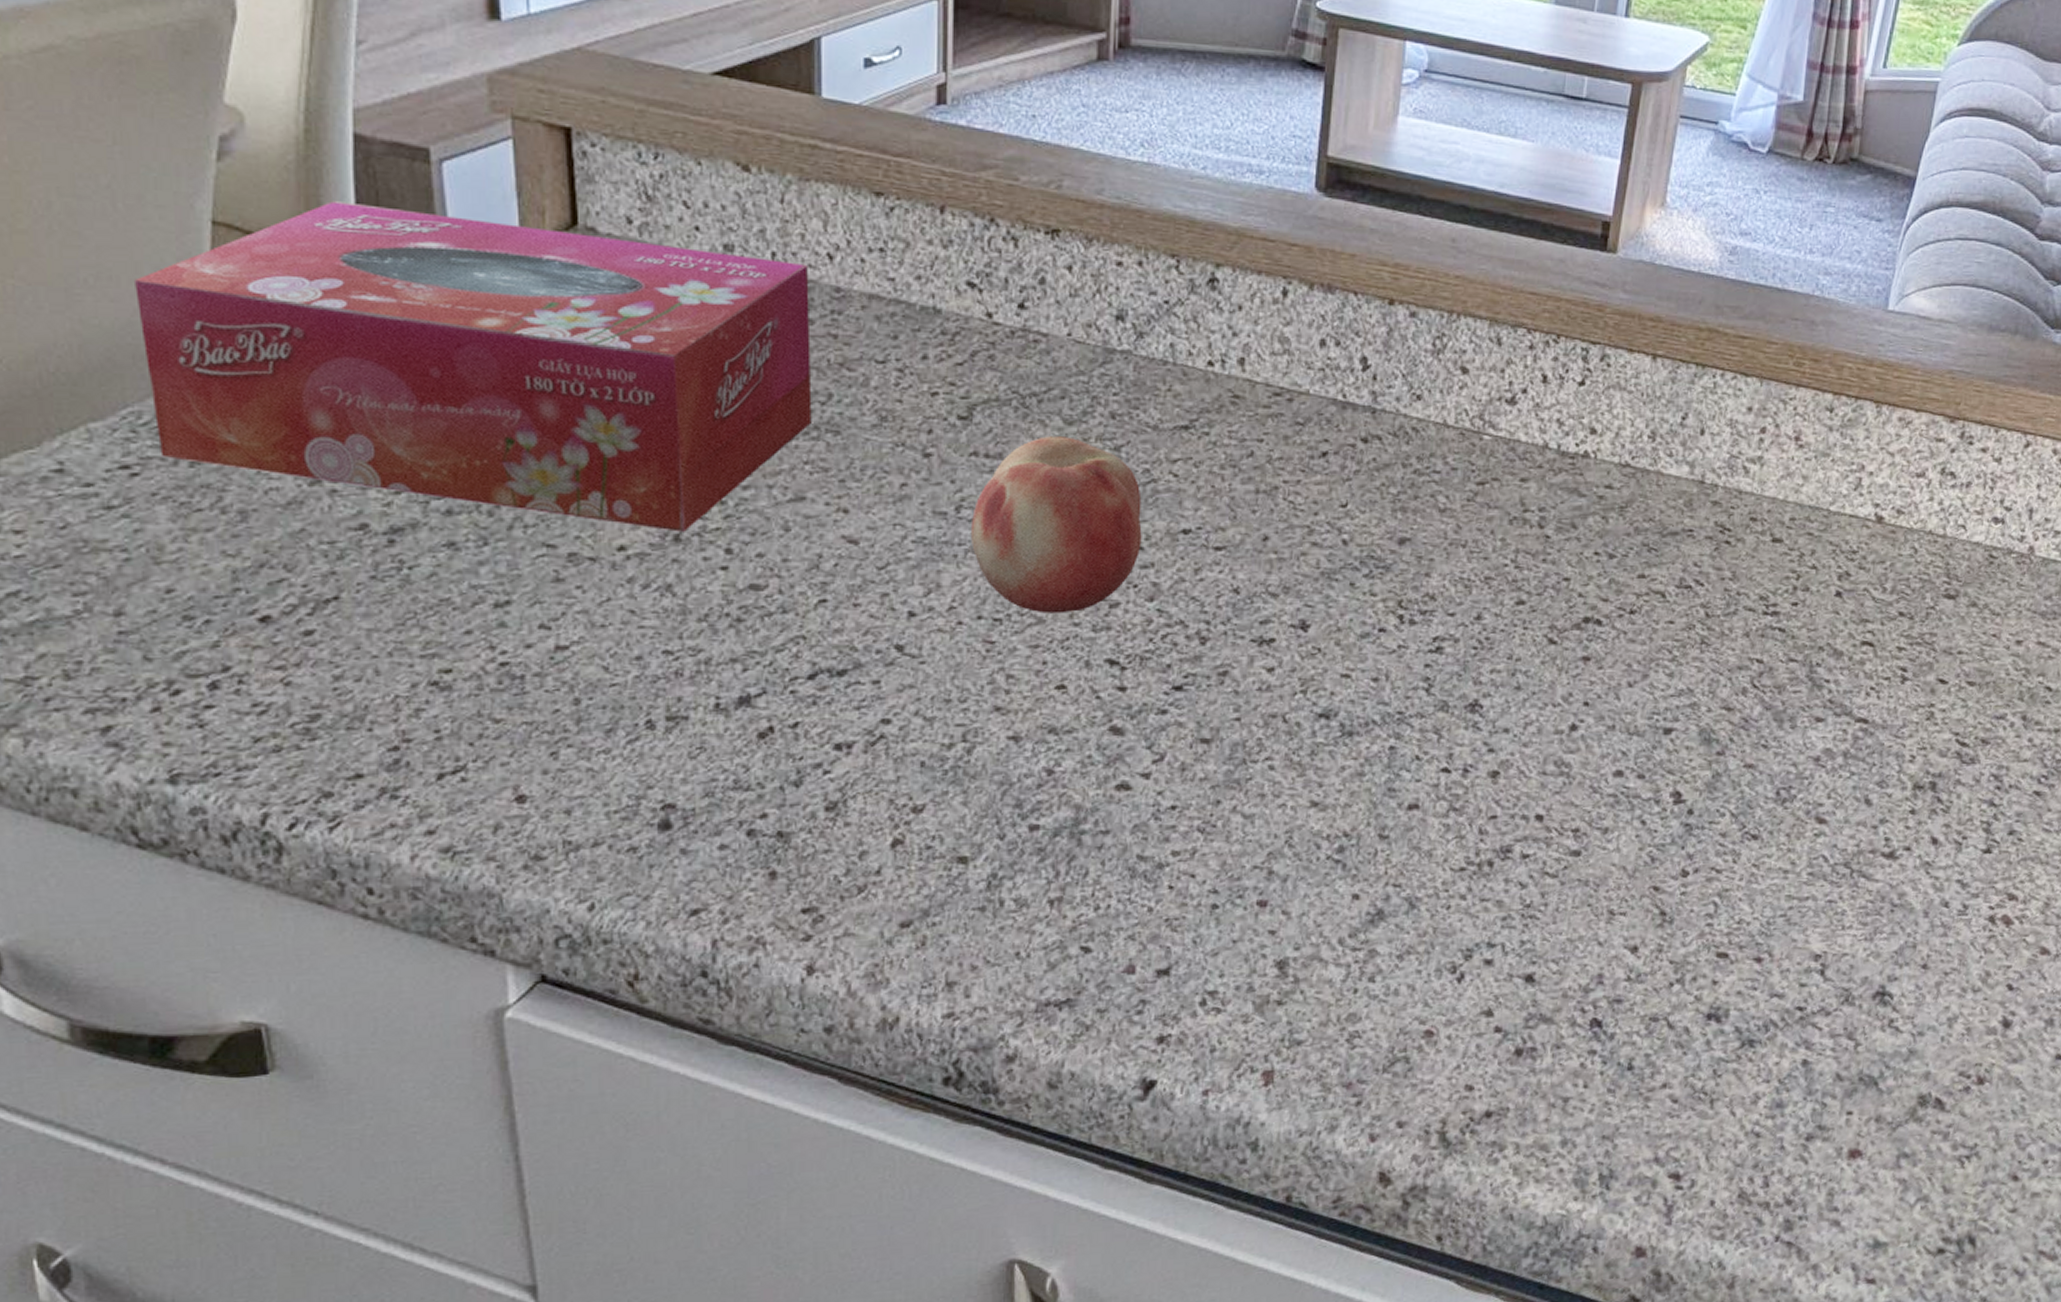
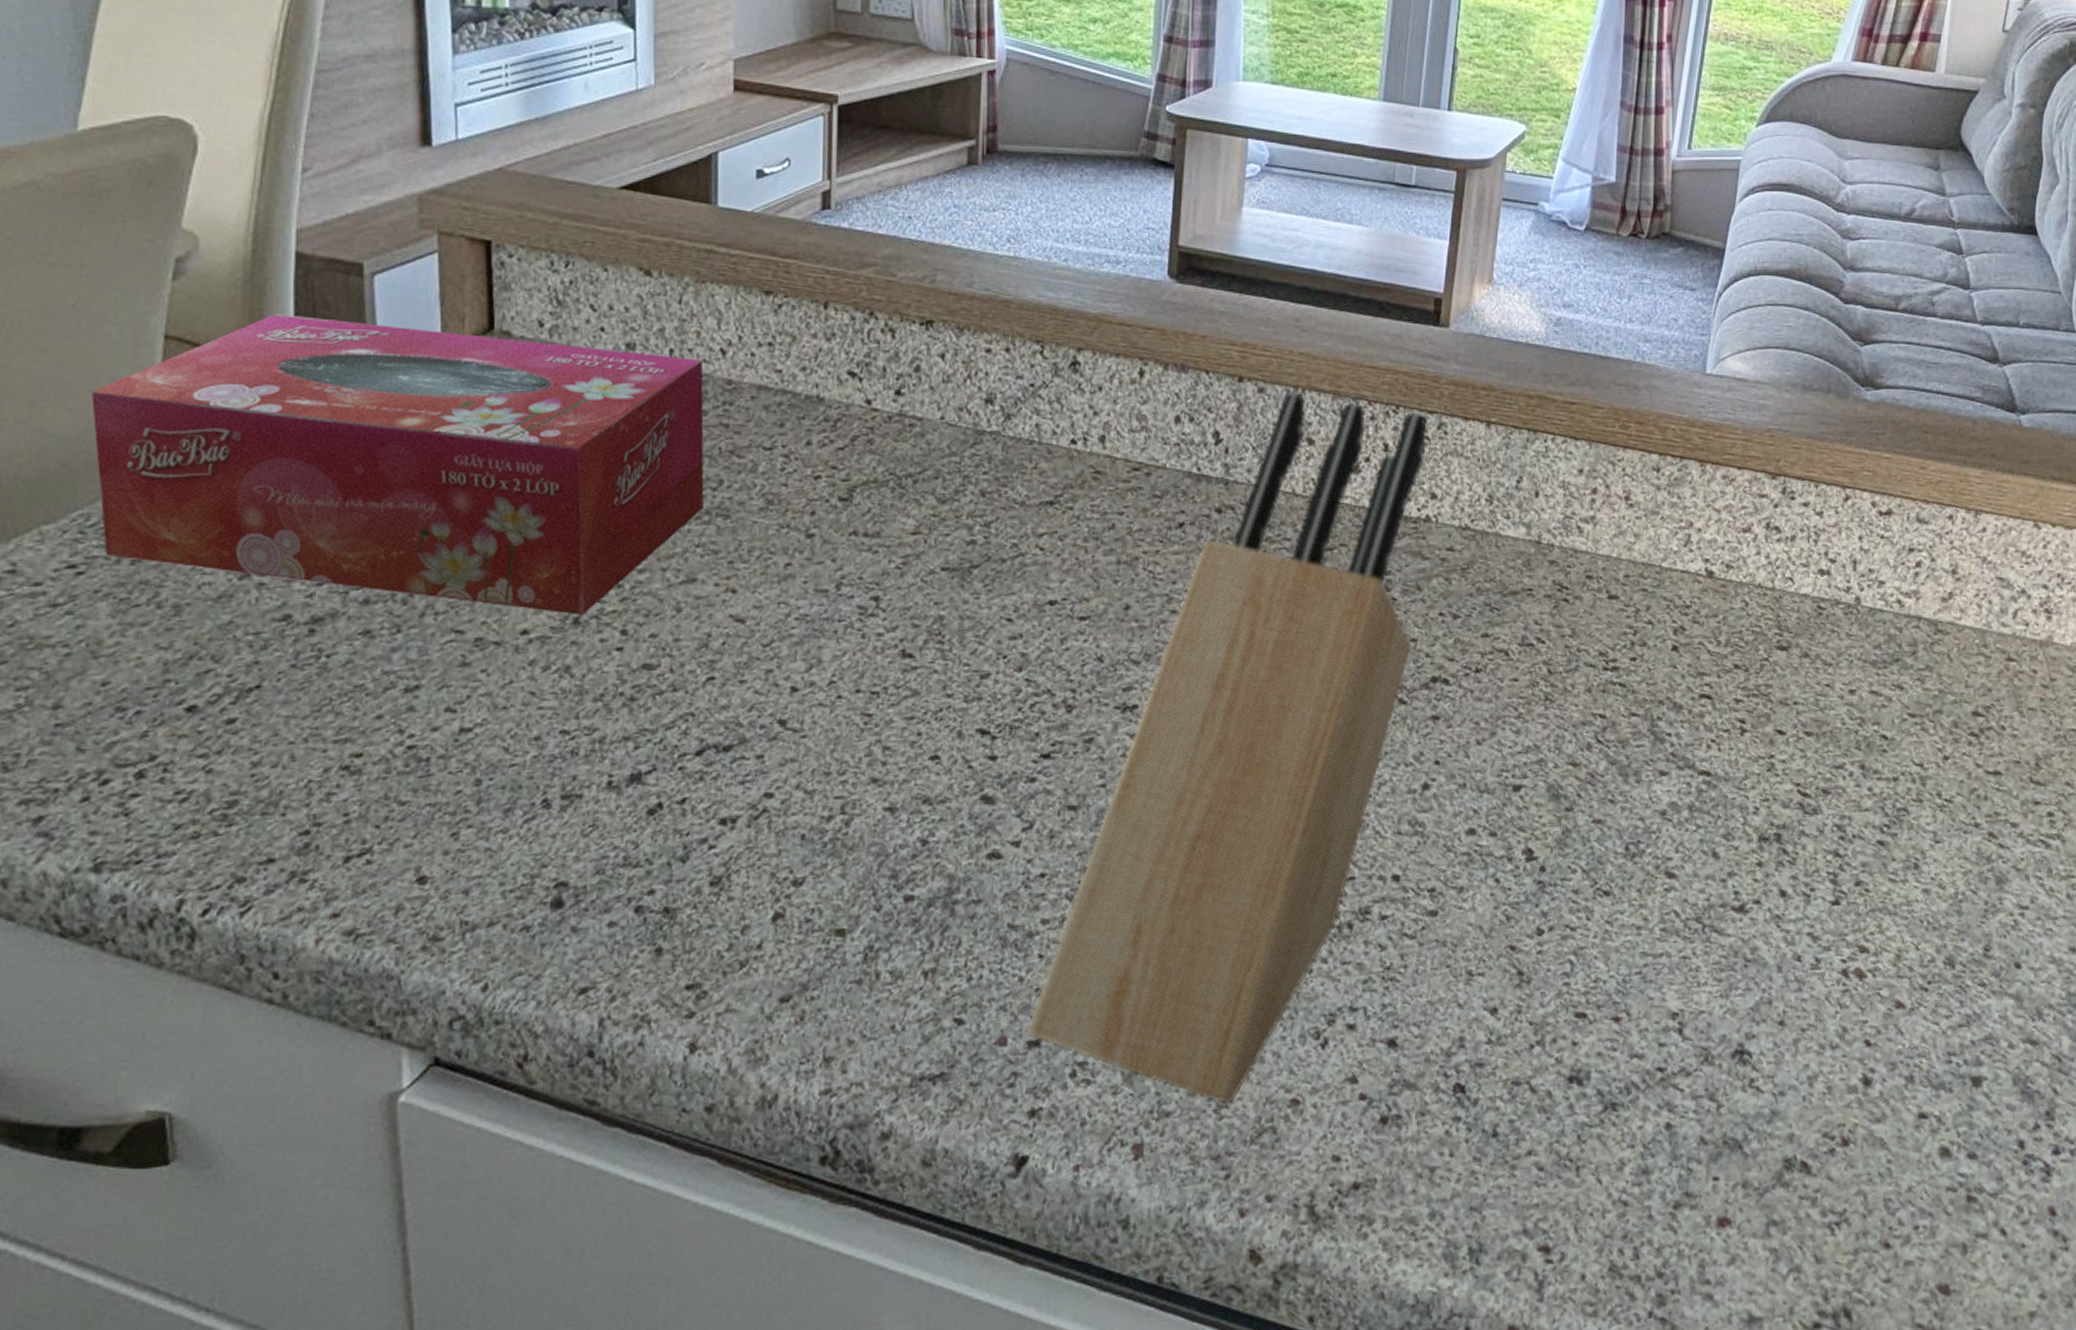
fruit: present [970,436,1142,613] -> none [850,514,1011,686]
knife block: none [1155,317,1589,1034] -> present [1026,392,1427,1105]

